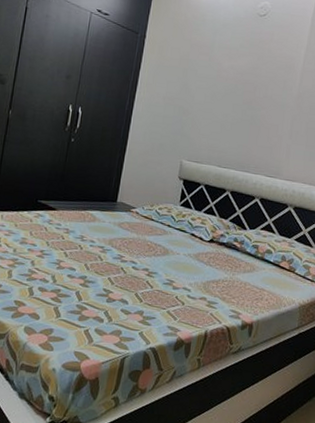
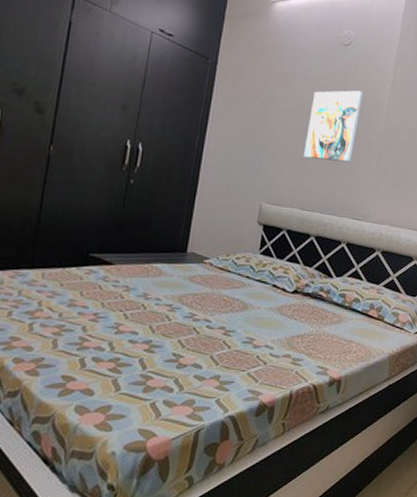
wall art: none [220,57,278,124] -> present [303,90,363,163]

